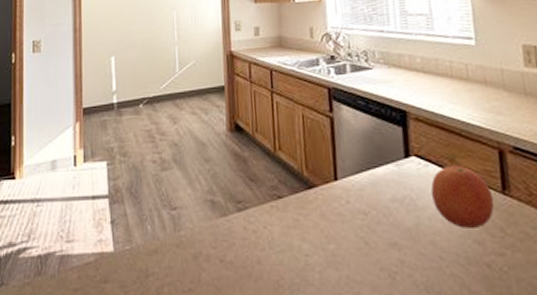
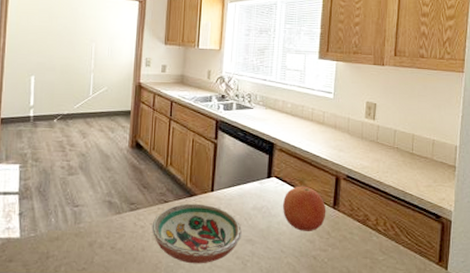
decorative bowl: none [266,197,383,279] -> present [151,203,242,264]

